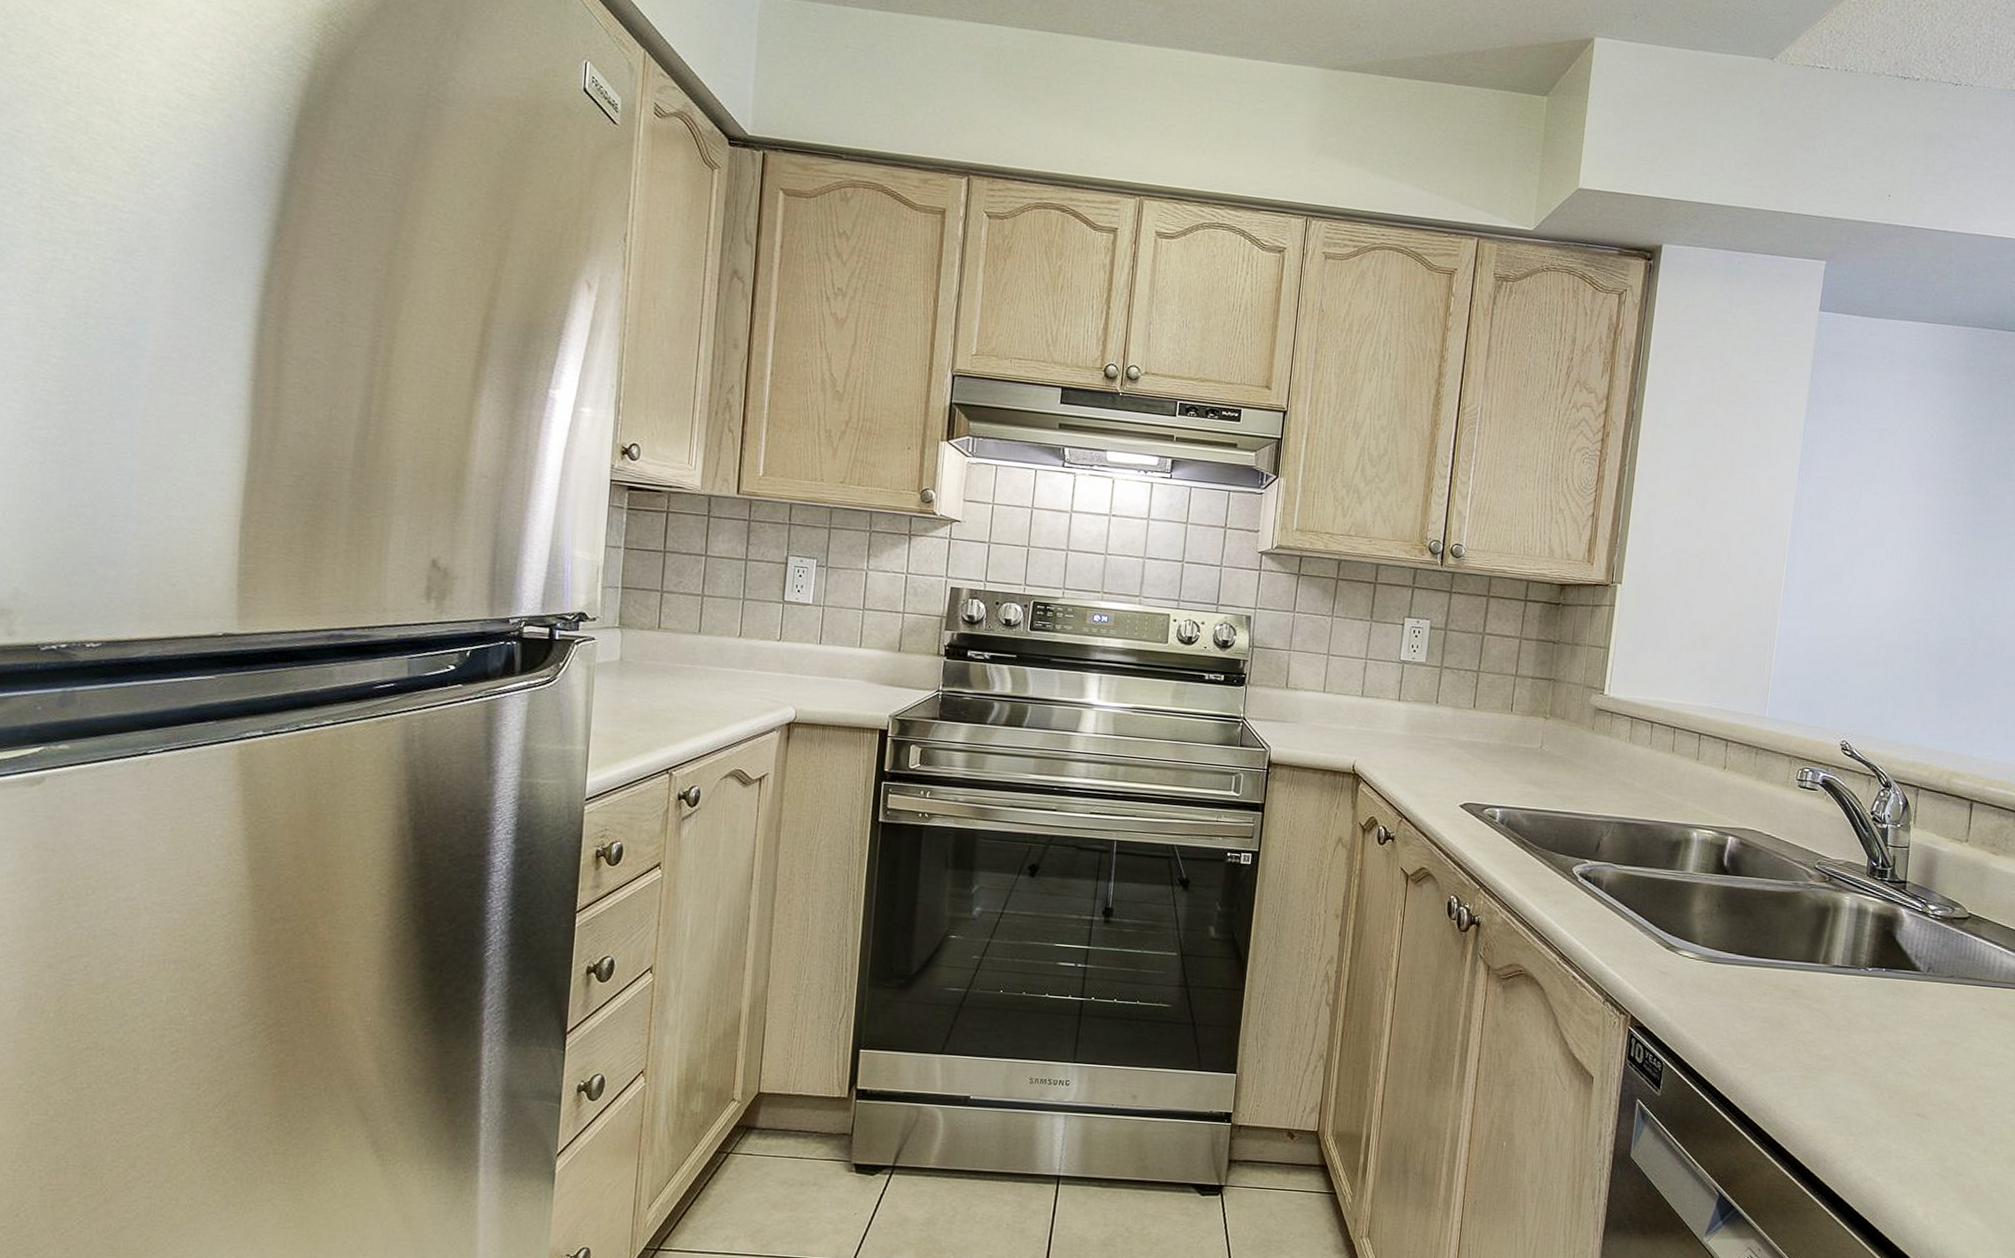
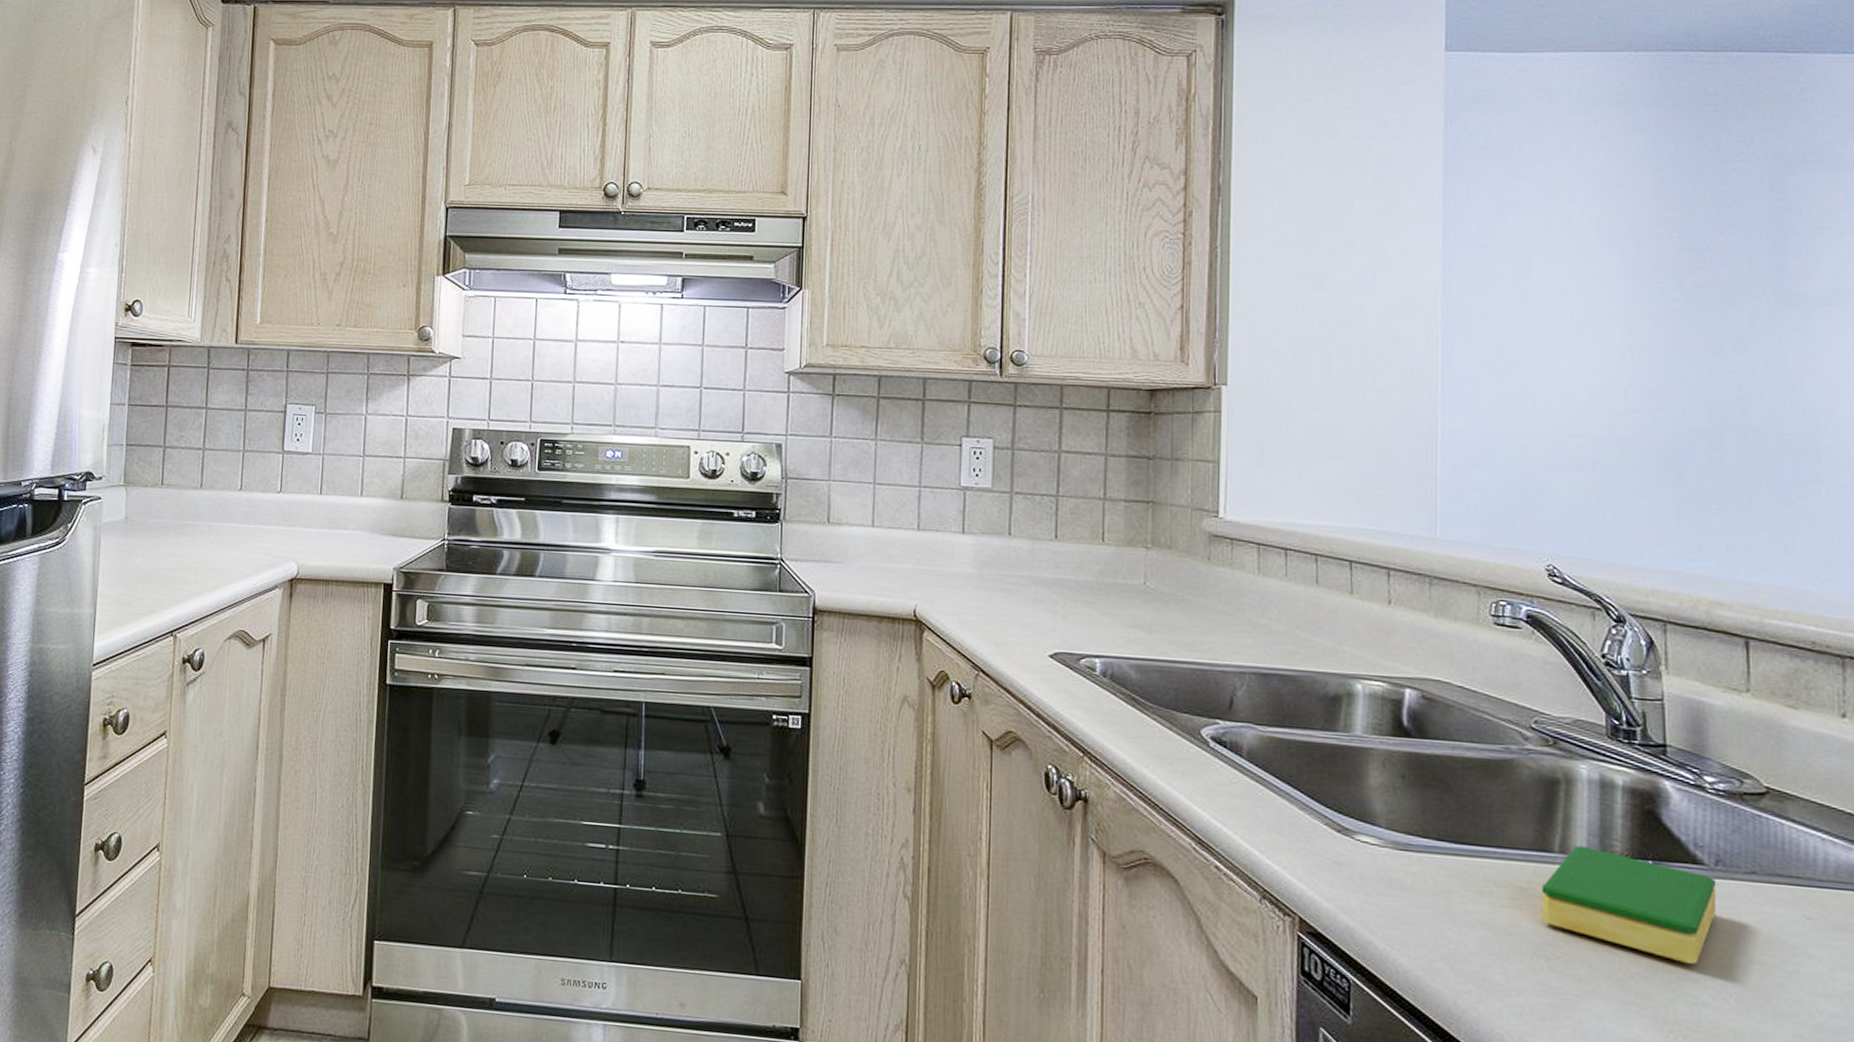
dish sponge: none [1804,957,1927,1045] -> present [1541,845,1717,965]

